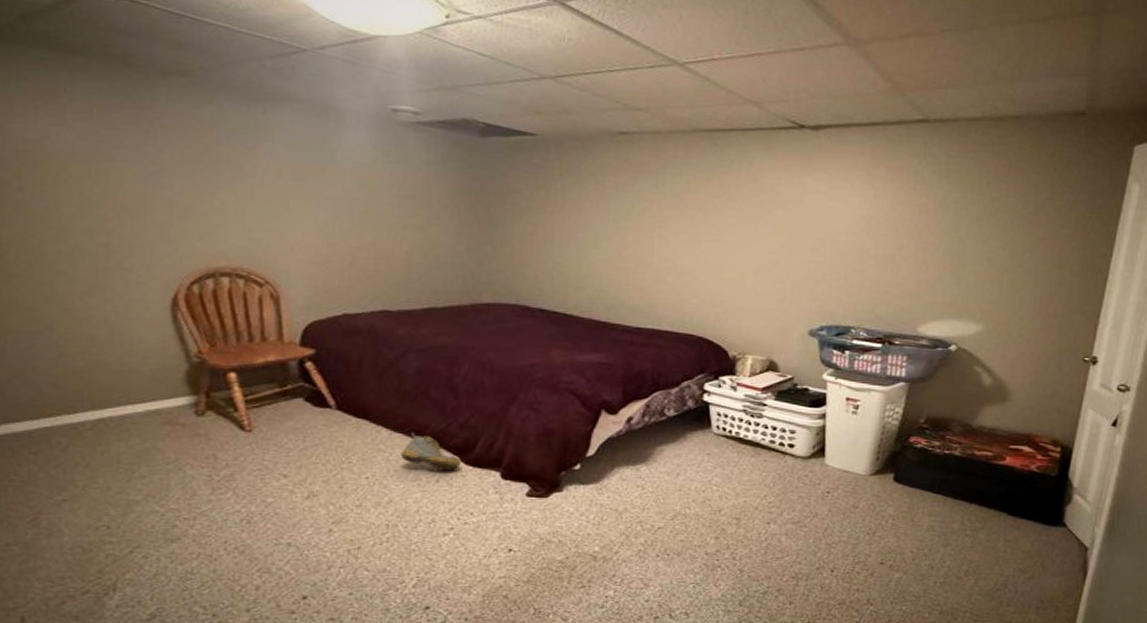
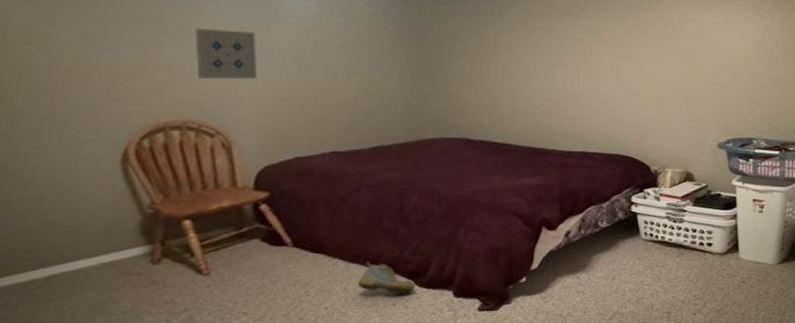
wall art: none [248,169,310,227] -> present [195,28,258,79]

